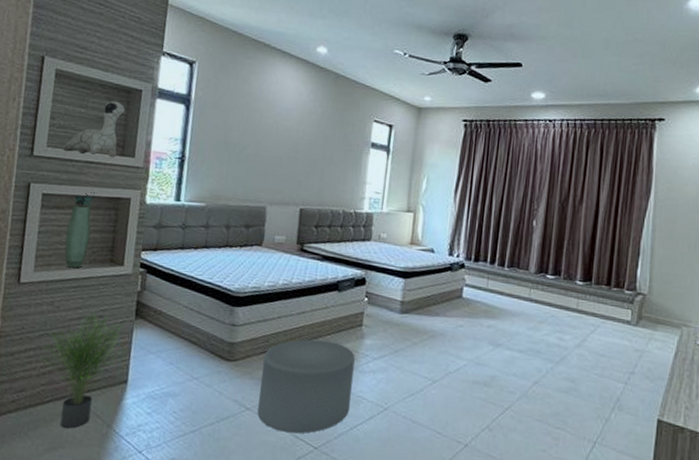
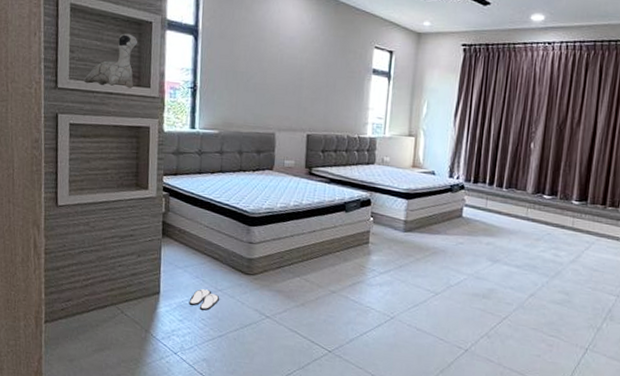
potted plant: present [41,311,125,428] -> none [83,231,153,333]
vase: present [64,192,95,268] -> none [94,122,116,192]
slippers: none [159,377,194,402] -> present [189,289,219,311]
pouf: present [257,339,355,434] -> none [276,255,363,339]

